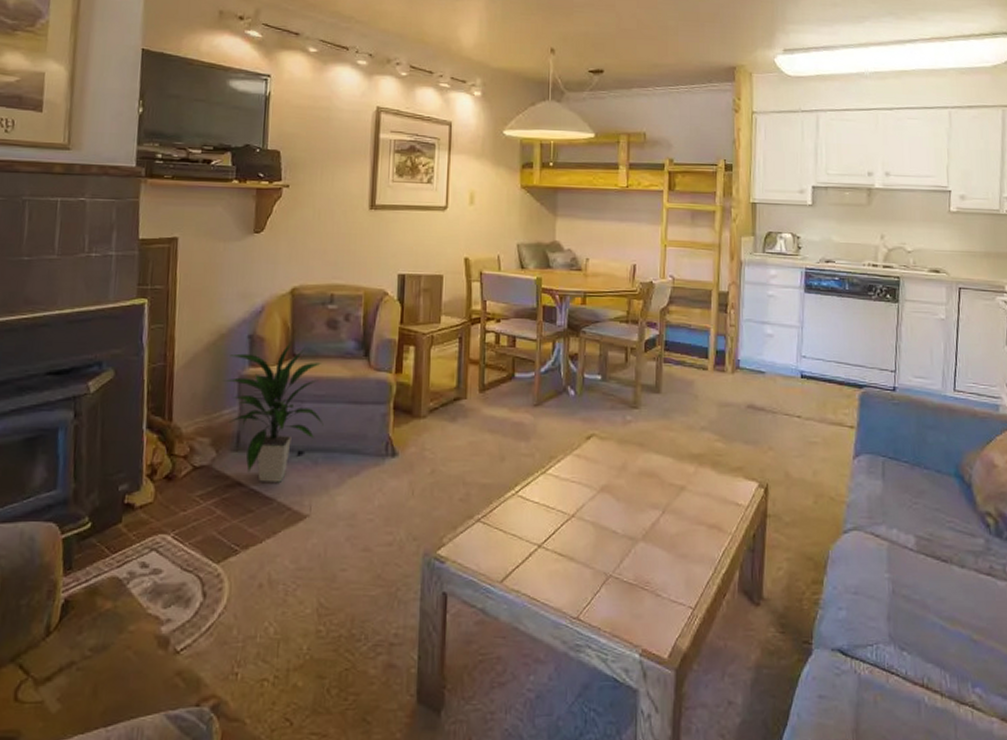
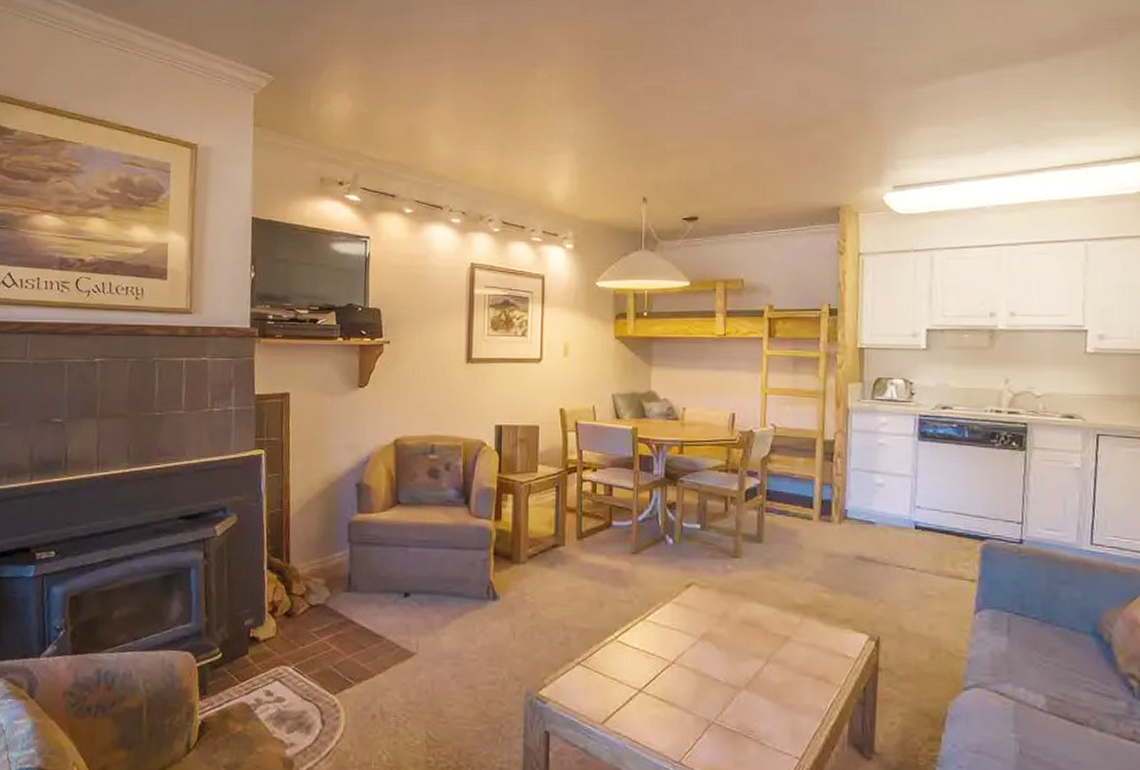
indoor plant: present [223,341,324,482] -> none [334,489,428,622]

